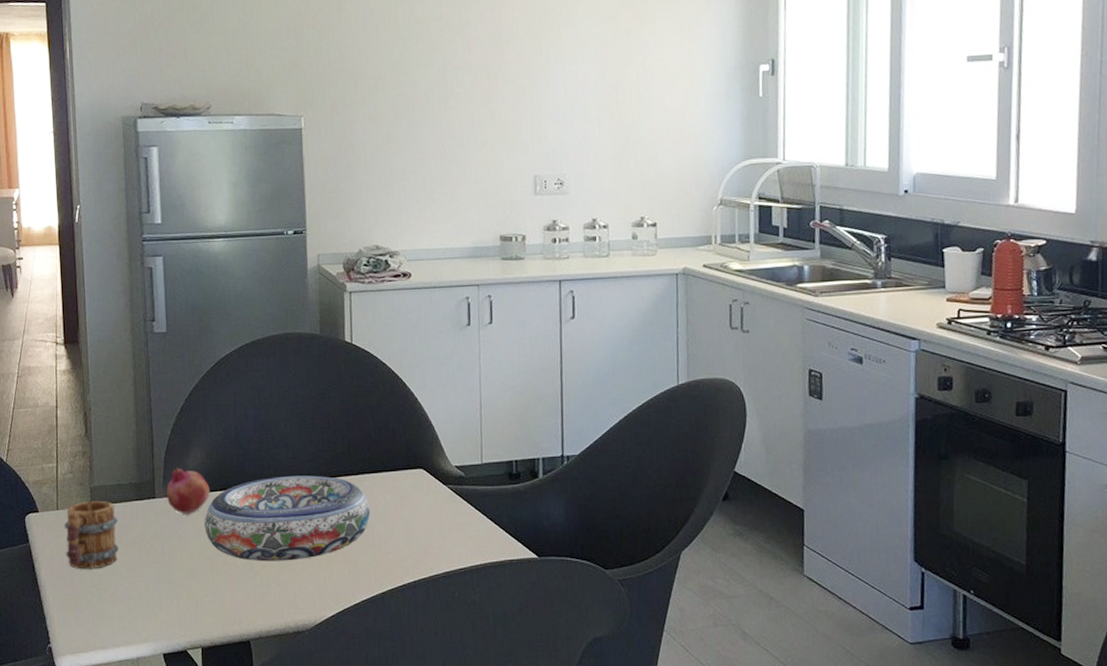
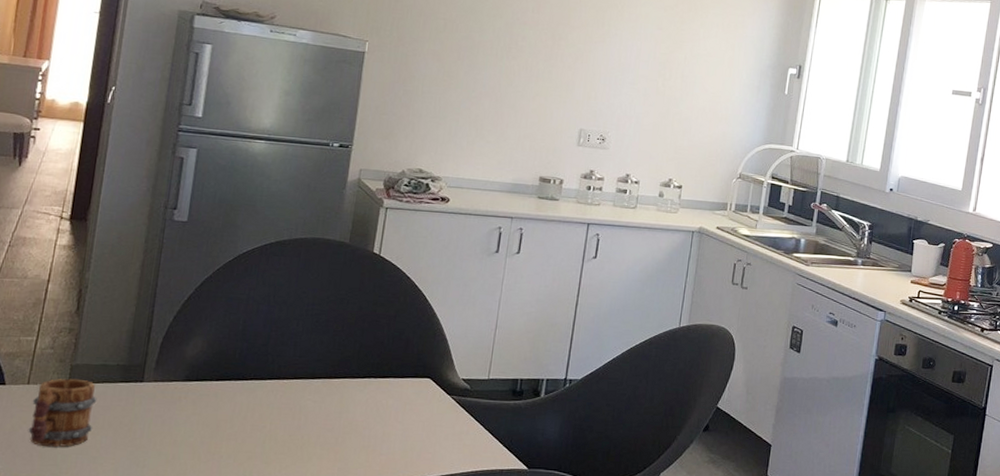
fruit: present [166,467,210,514] -> none [156,354,206,401]
bowl: present [204,474,371,562] -> none [192,372,371,455]

